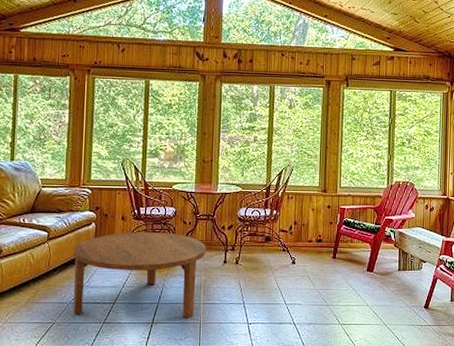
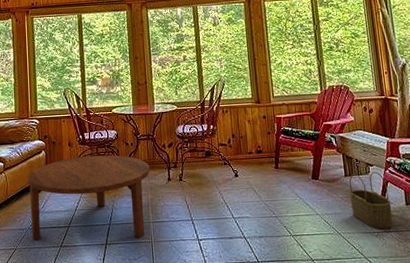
wicker basket: none [400,268,437,323] -> present [349,171,393,229]

